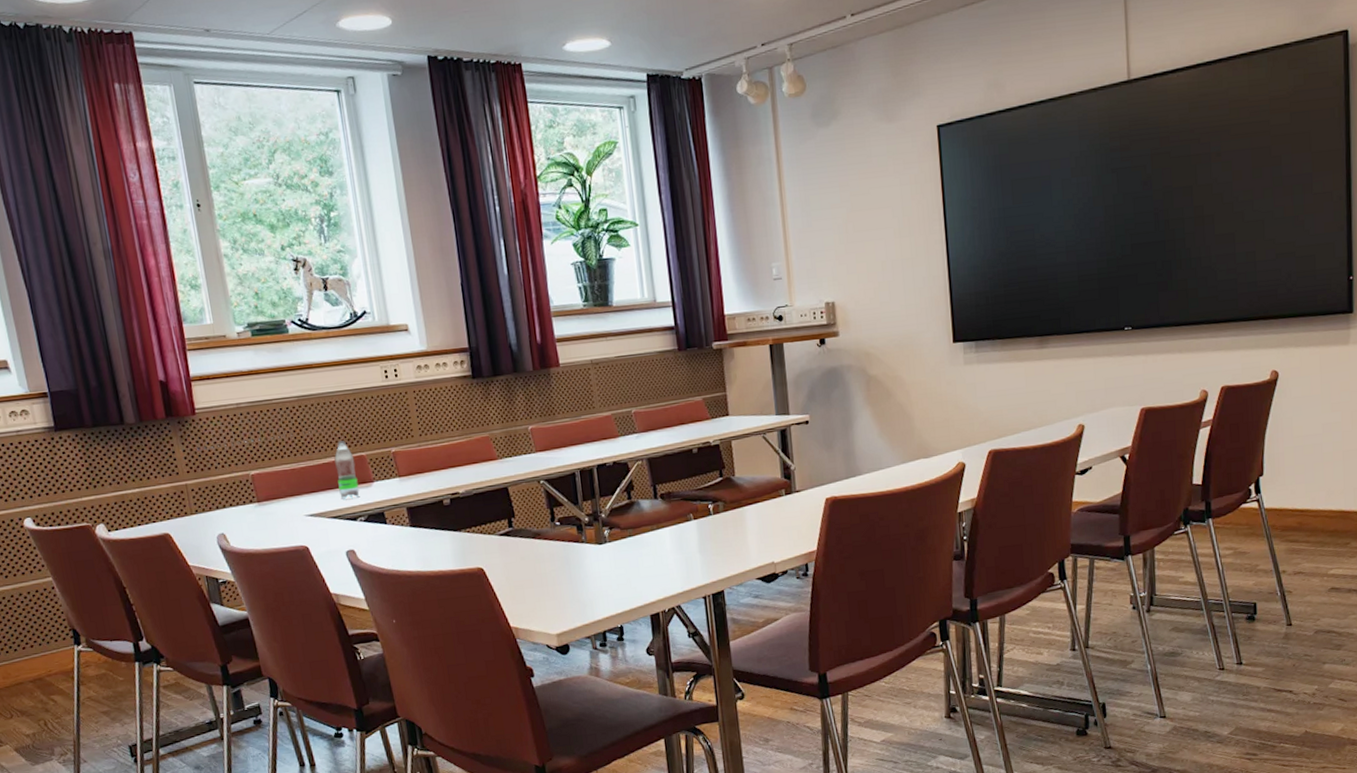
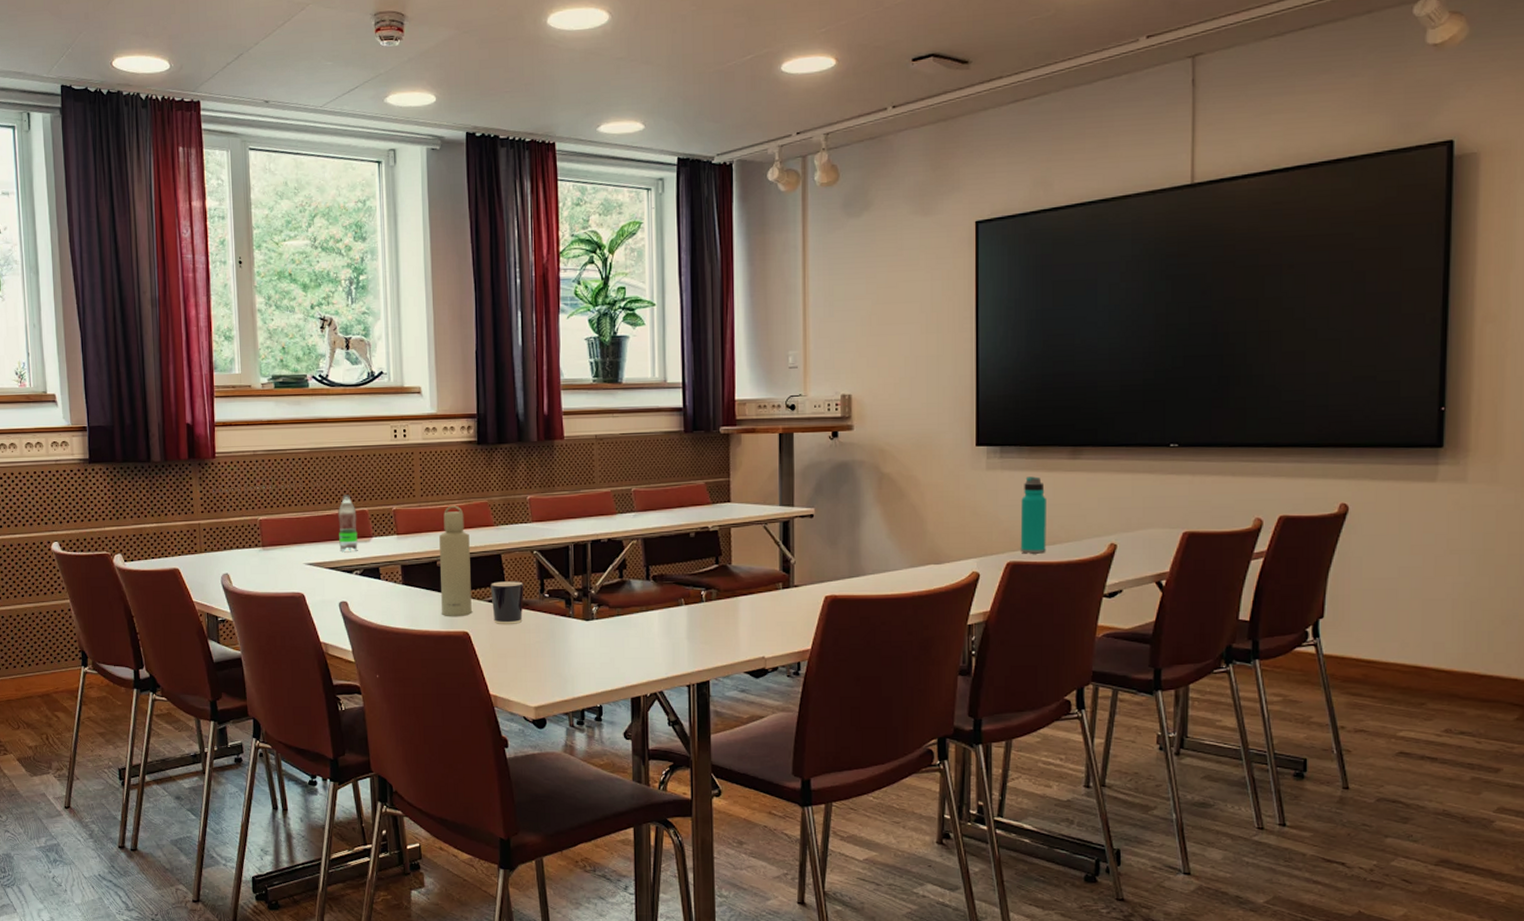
bottle: none [443,442,484,555] -> present [439,505,472,617]
mug: none [500,512,536,558] -> present [490,581,524,625]
water bottle: none [997,367,1023,441] -> present [1020,476,1046,554]

